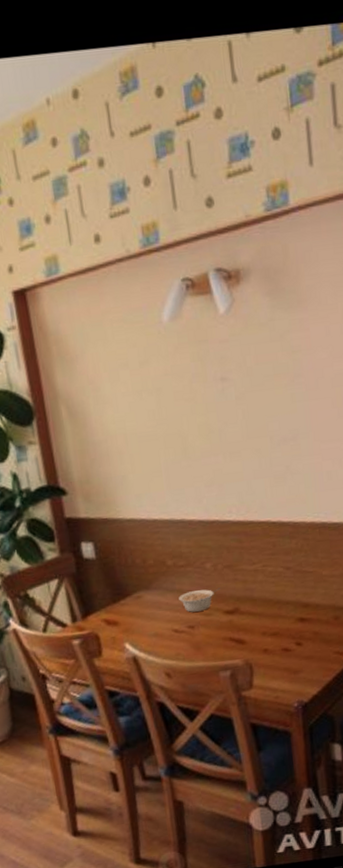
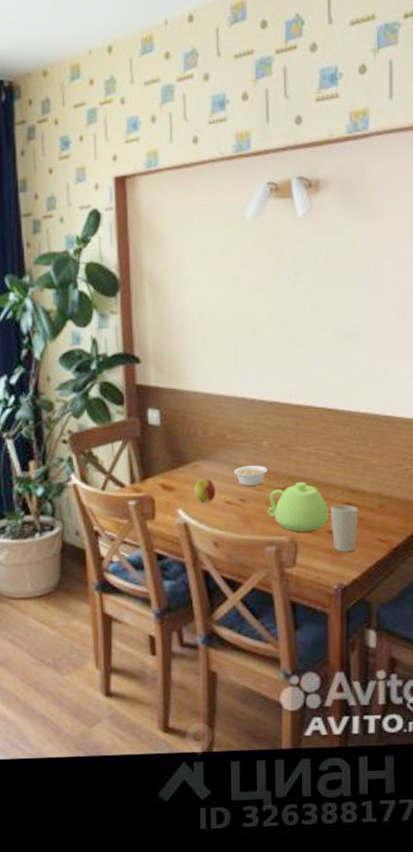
apple: none [139,608,162,634] -> present [194,478,216,503]
teapot: none [218,601,283,654] -> present [267,481,329,532]
cup: none [283,620,314,669] -> present [330,505,359,552]

